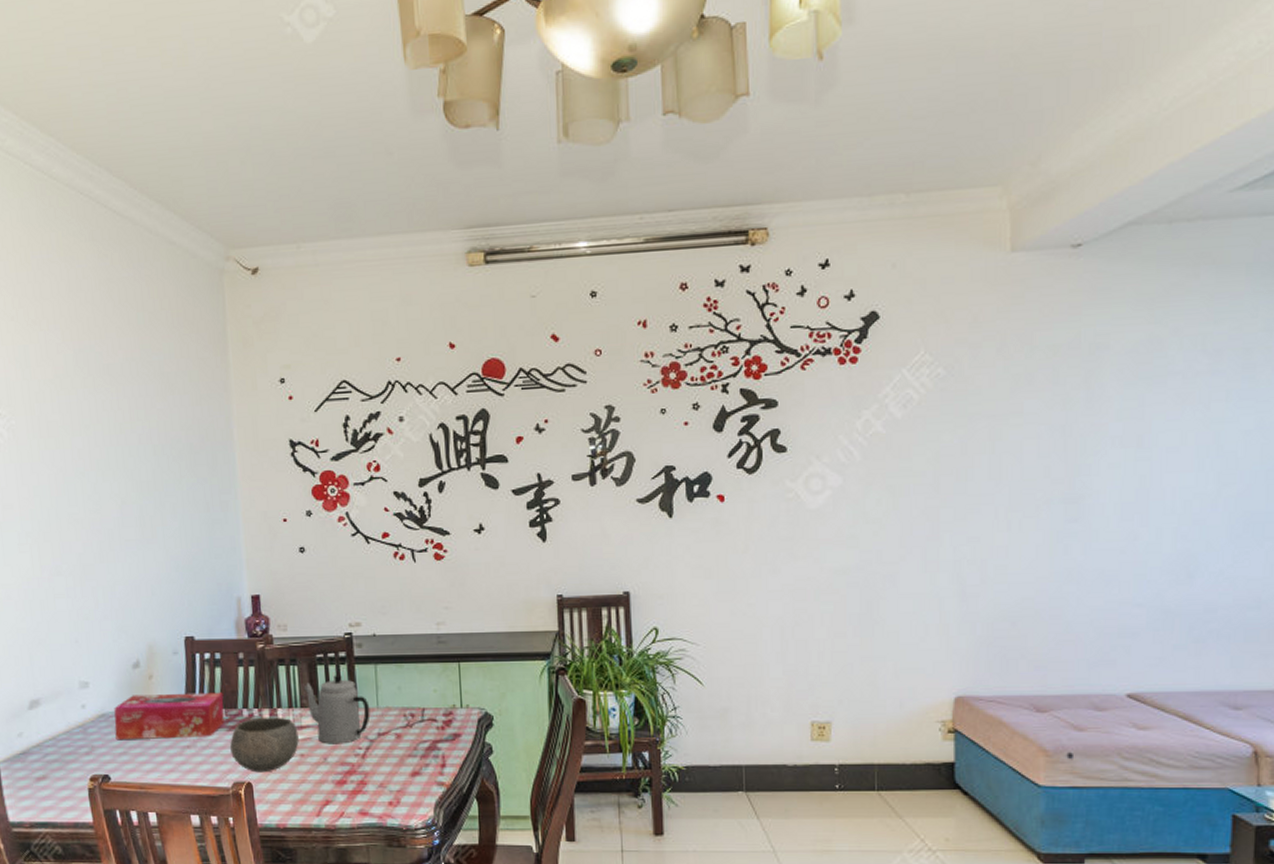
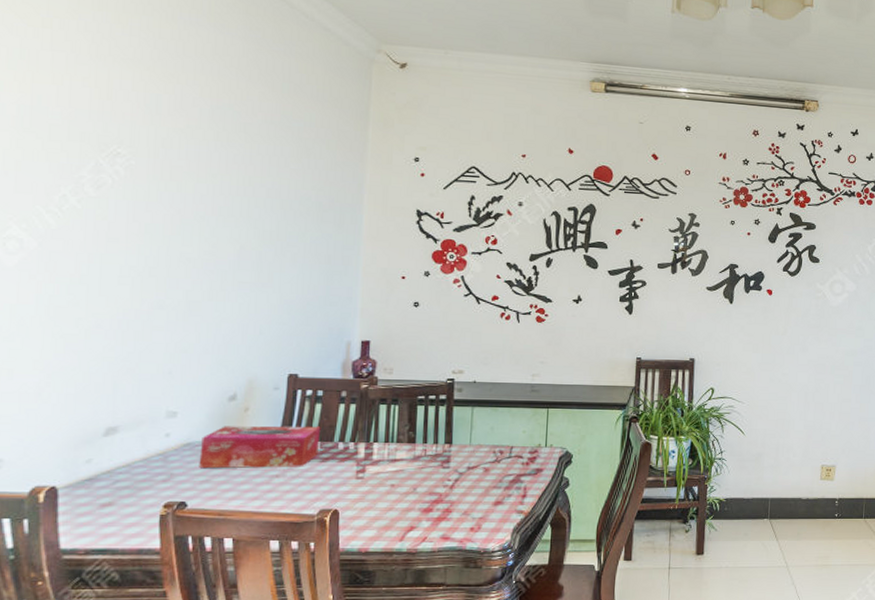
bowl: present [229,717,299,773] -> none [320,450,392,501]
teapot: present [305,675,370,744] -> none [403,415,463,476]

